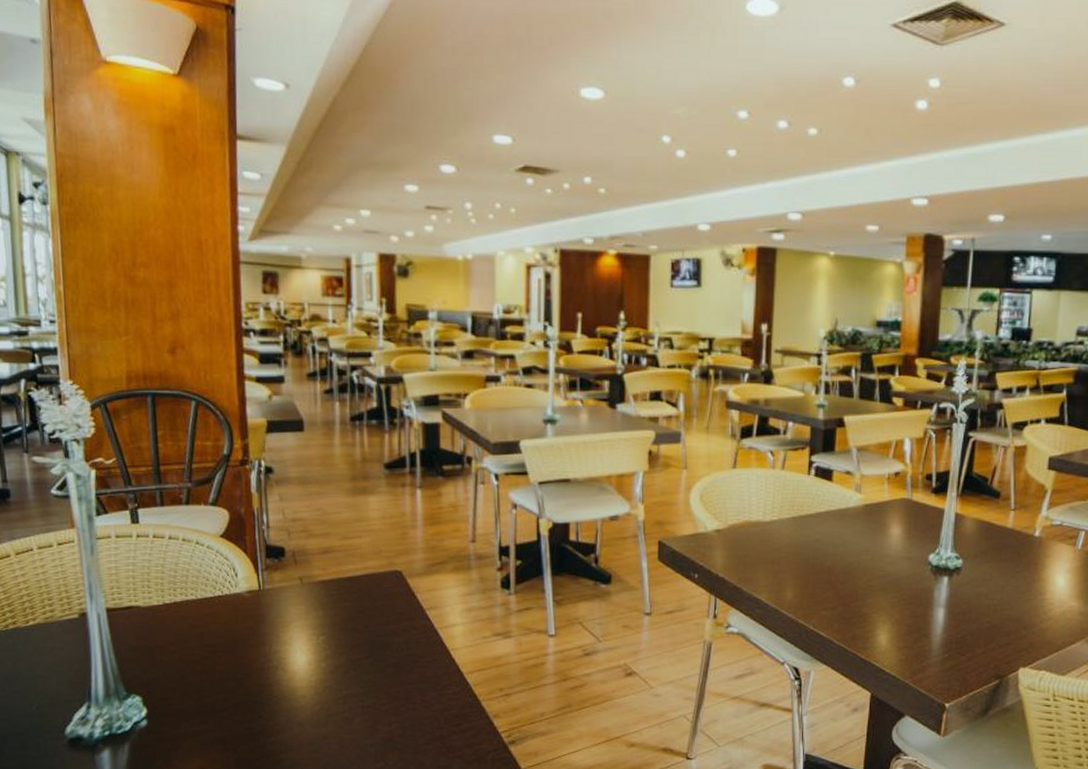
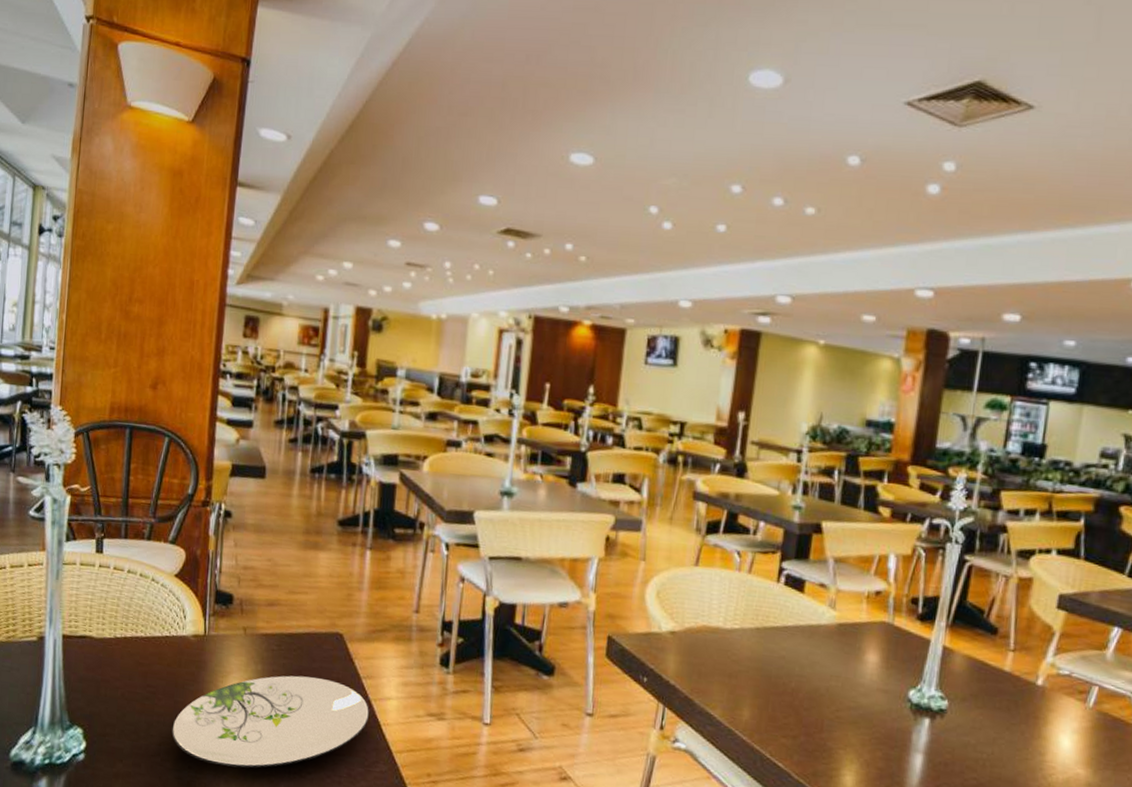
plate: none [236,616,436,710] -> present [171,675,369,768]

